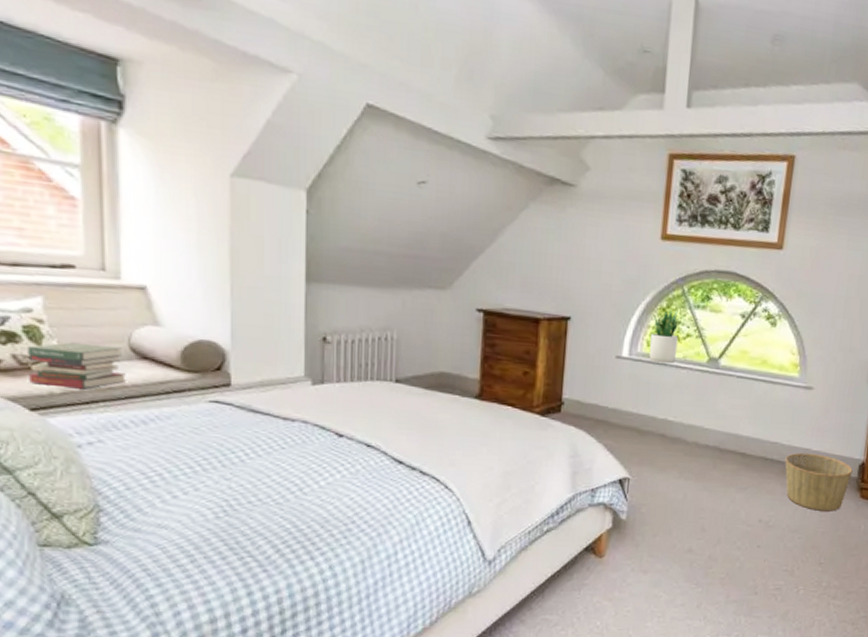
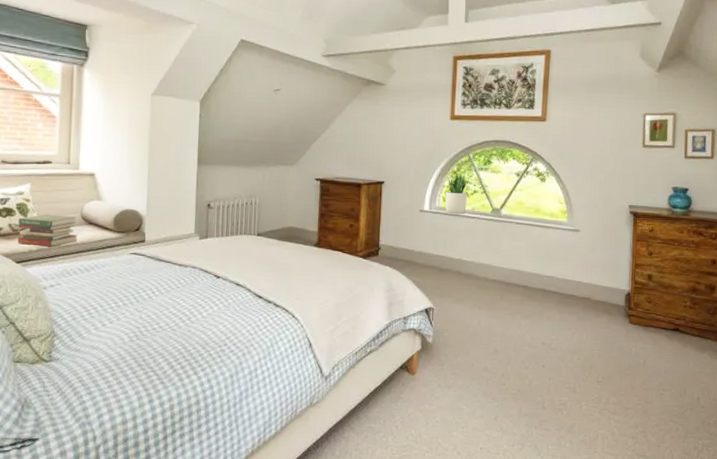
basket: present [785,452,853,512] -> none [561,285,620,336]

